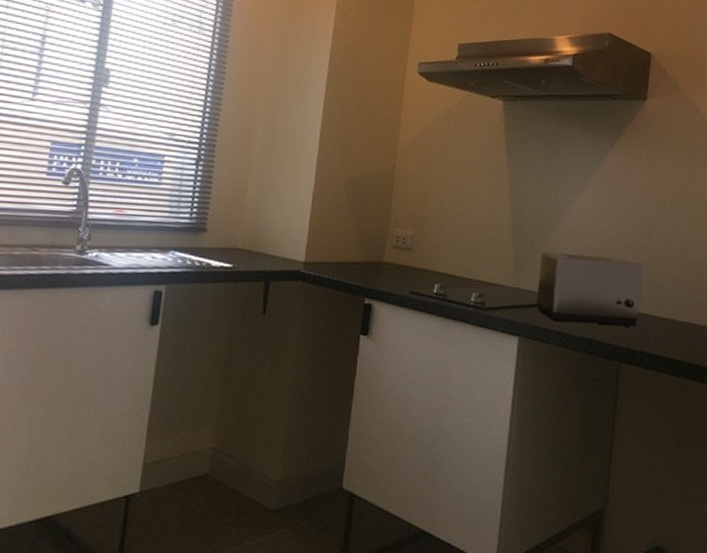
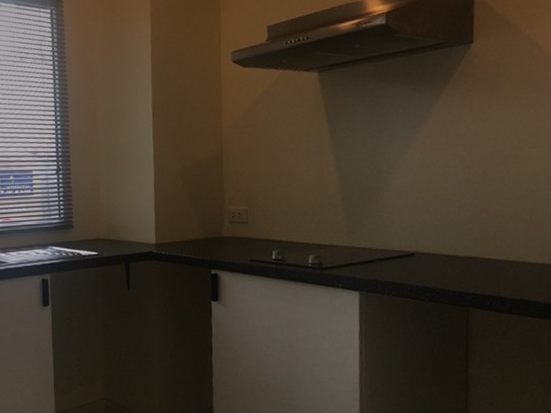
toaster: present [536,251,643,327] -> none [373,206,486,274]

